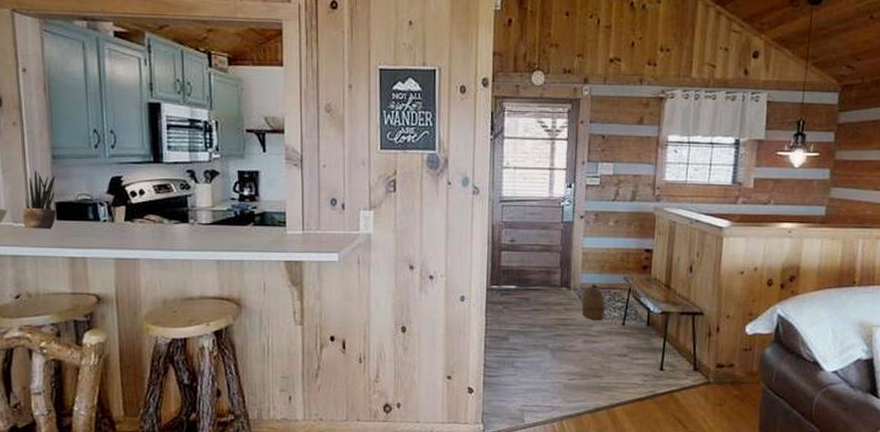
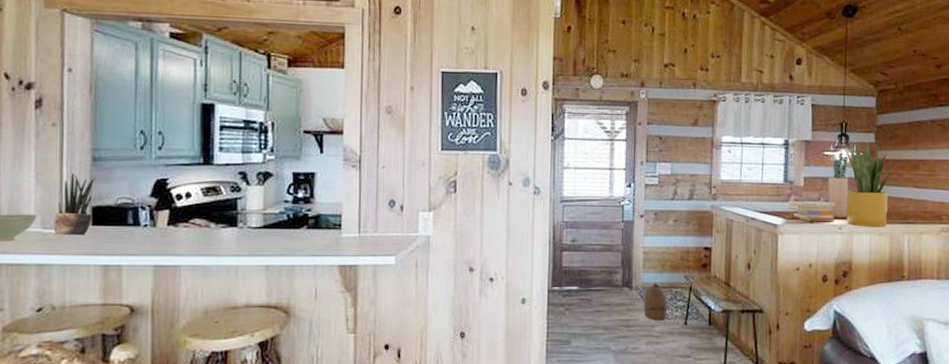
books: none [734,202,786,226] -> present [787,200,835,222]
vase: none [778,150,804,221] -> present [828,150,849,218]
planter: none [797,139,856,231] -> present [844,140,897,227]

